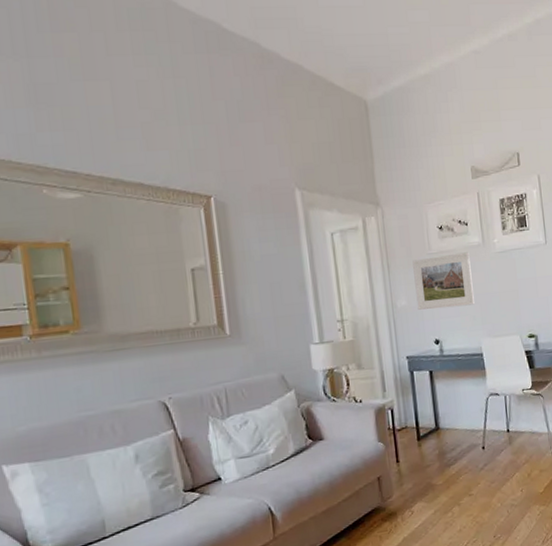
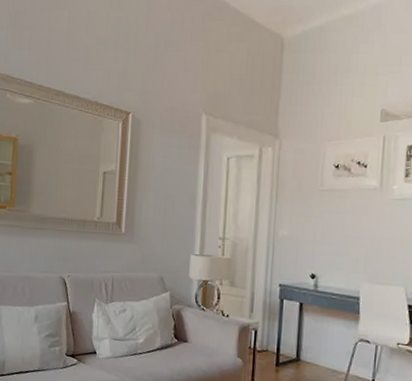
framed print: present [412,252,475,310] -> none [299,193,363,248]

